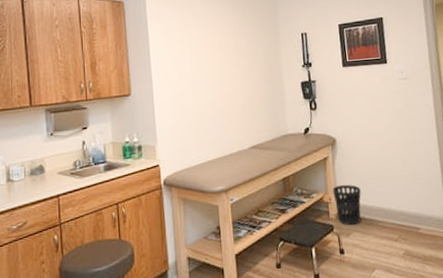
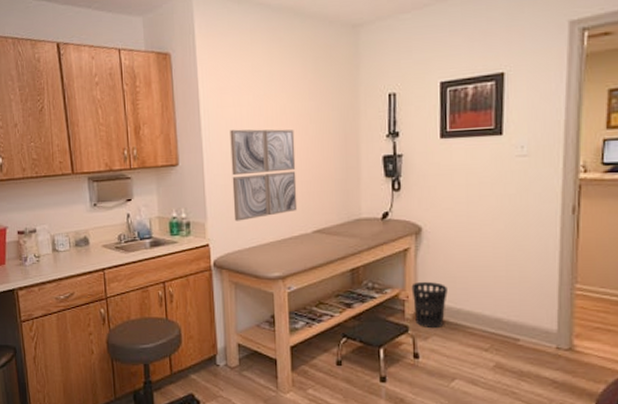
wall art: none [175,62,235,143] -> present [230,129,298,221]

